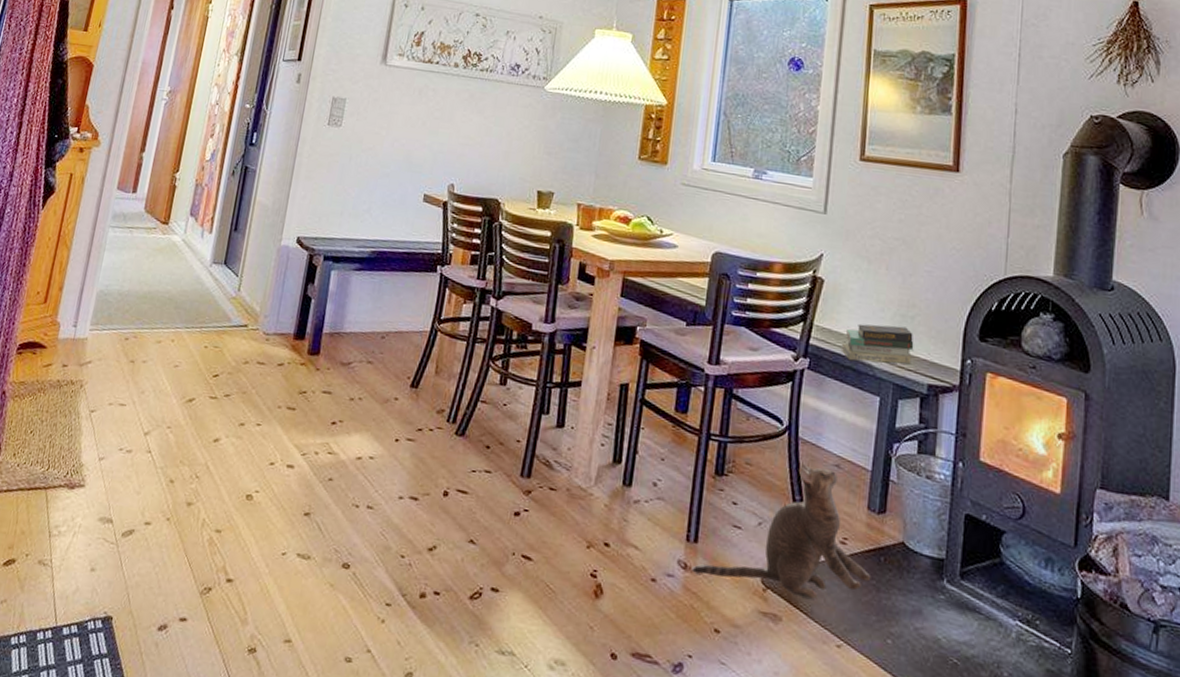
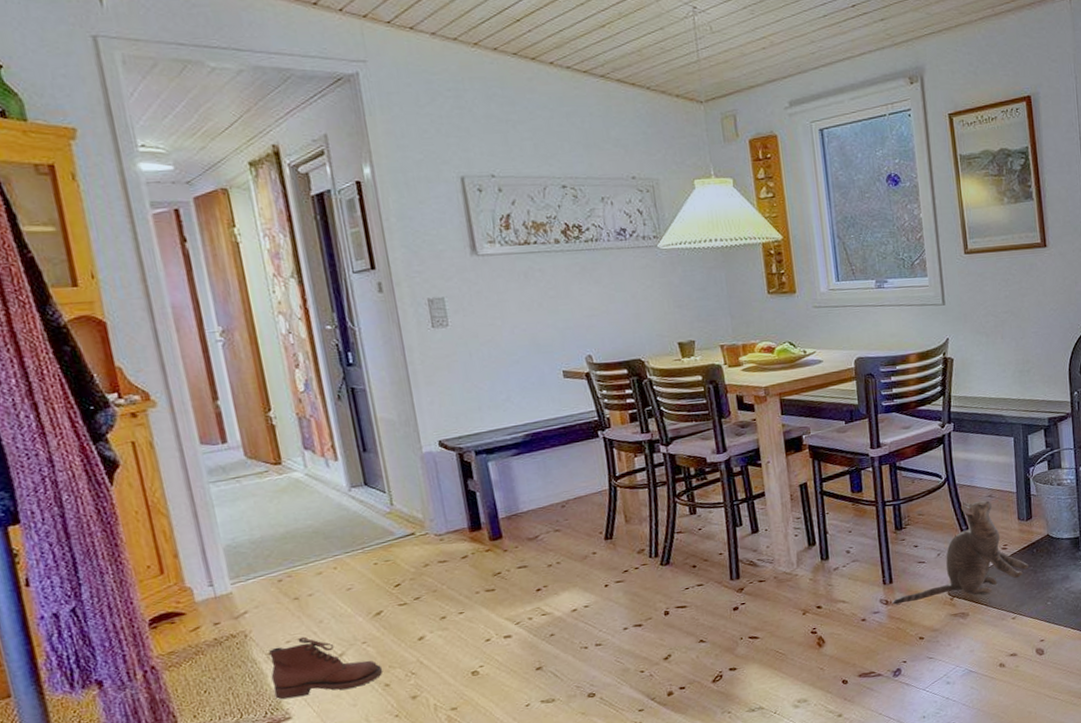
boot: none [80,402,175,474] -> present [269,636,383,699]
books: present [842,323,914,365] -> none [977,379,1033,416]

